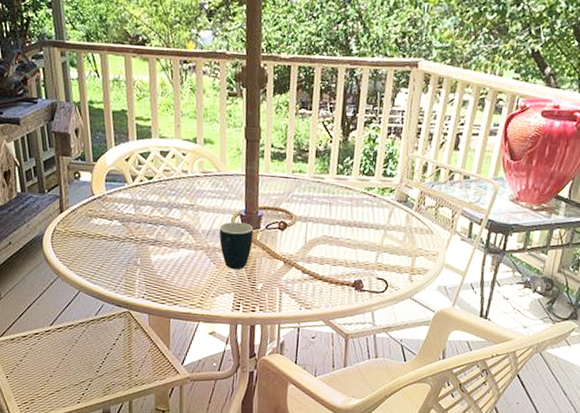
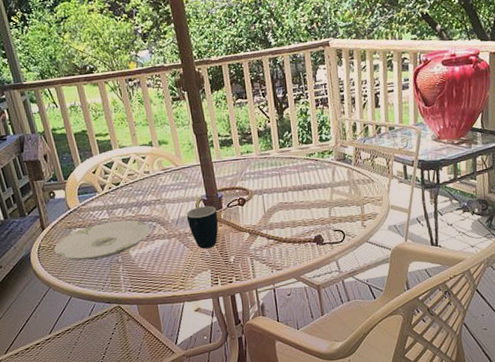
plate: none [69,218,177,257] -> present [54,220,151,261]

